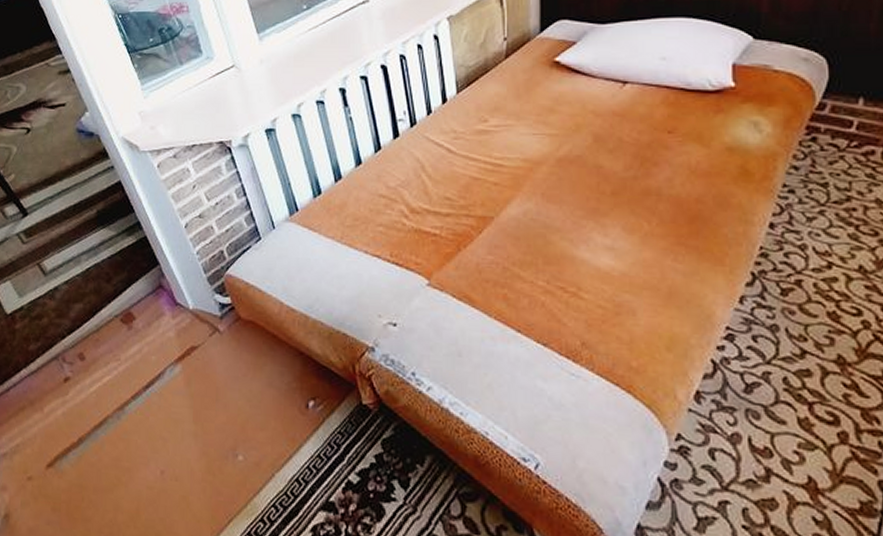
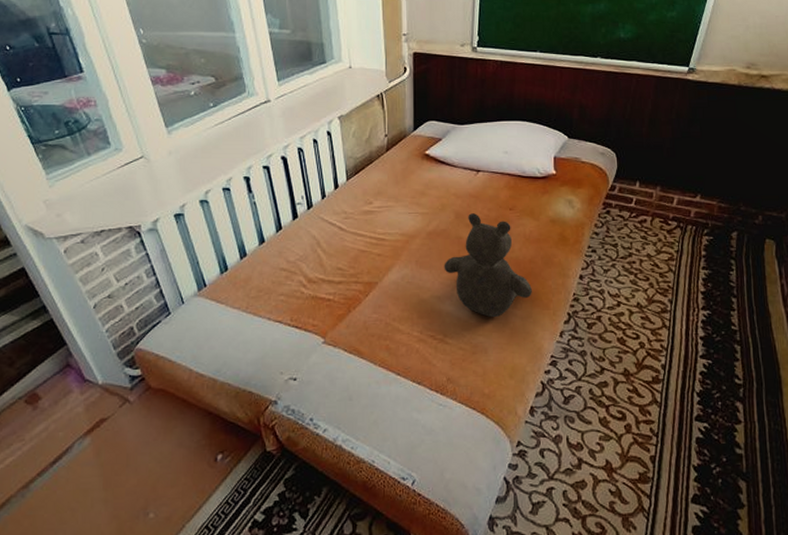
teddy bear: none [578,136,699,271] -> present [444,213,532,318]

